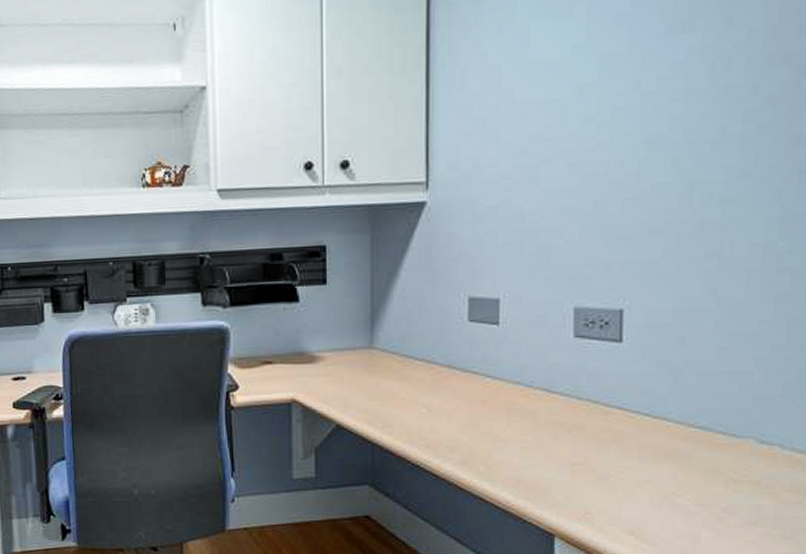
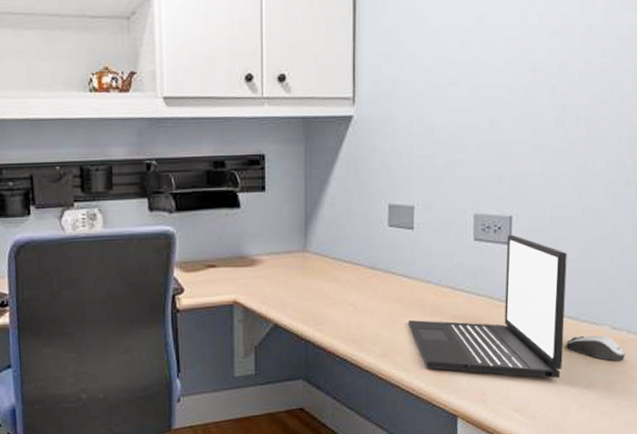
laptop: none [492,330,697,498] -> present [407,234,567,379]
computer mouse: none [696,450,778,480] -> present [566,335,625,361]

